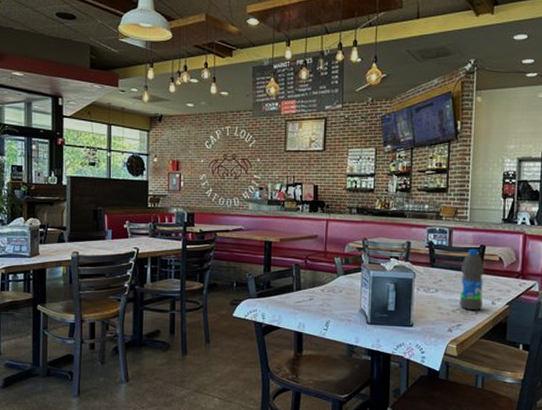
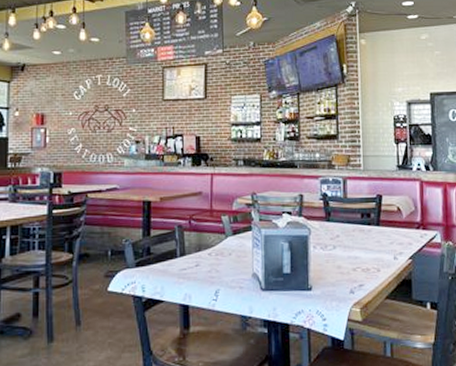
water bottle: present [459,248,485,311] -> none [359,199,384,268]

